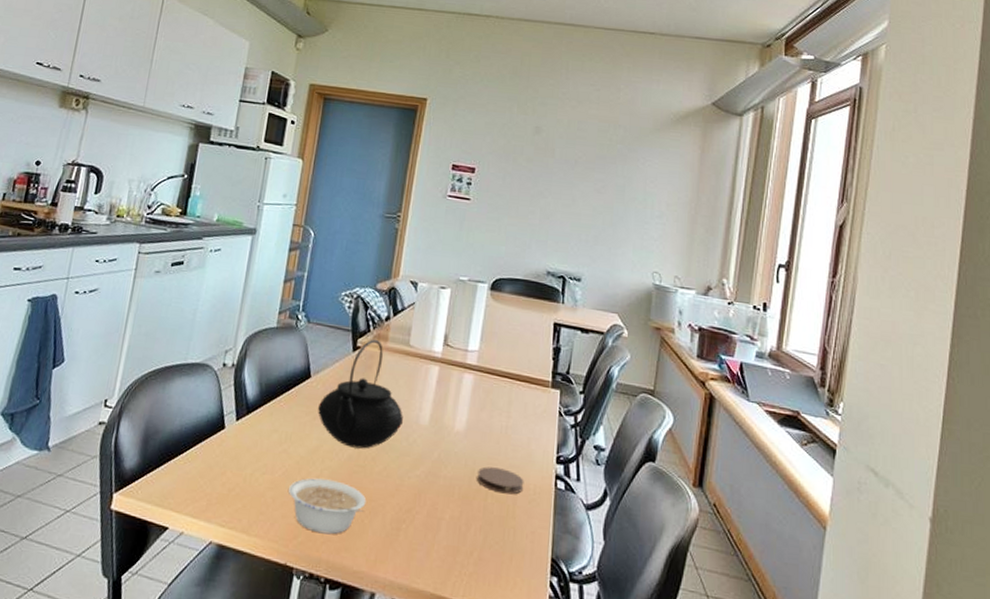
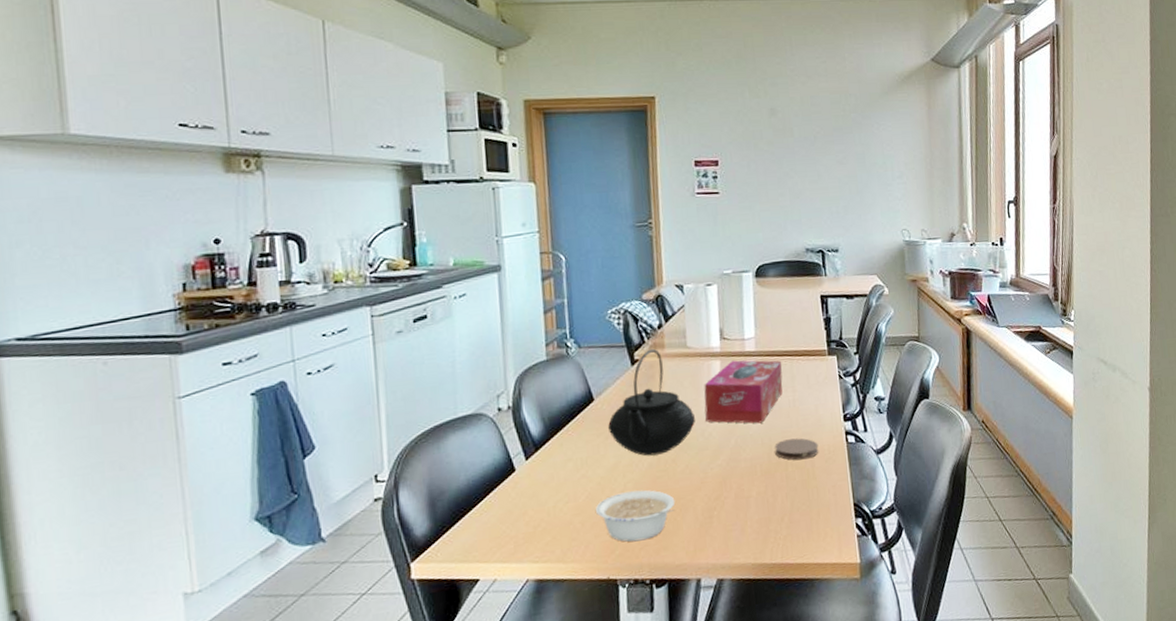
tissue box: none [413,370,502,443] -> present [704,360,783,424]

